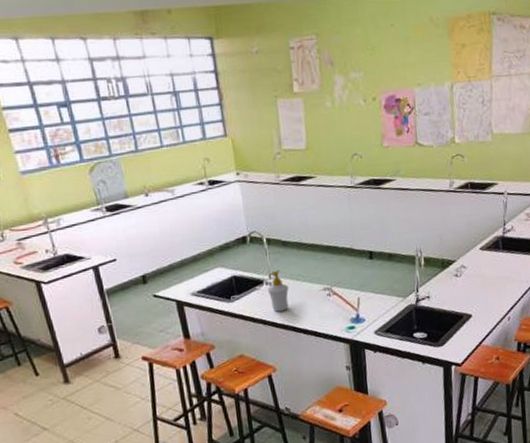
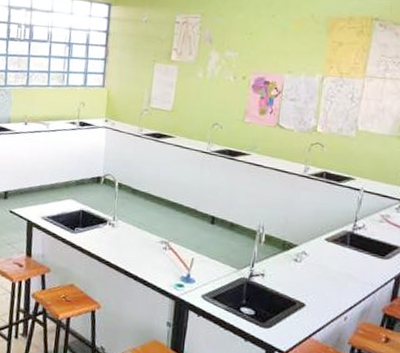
soap bottle: present [267,270,289,312] -> none [109,213,130,253]

